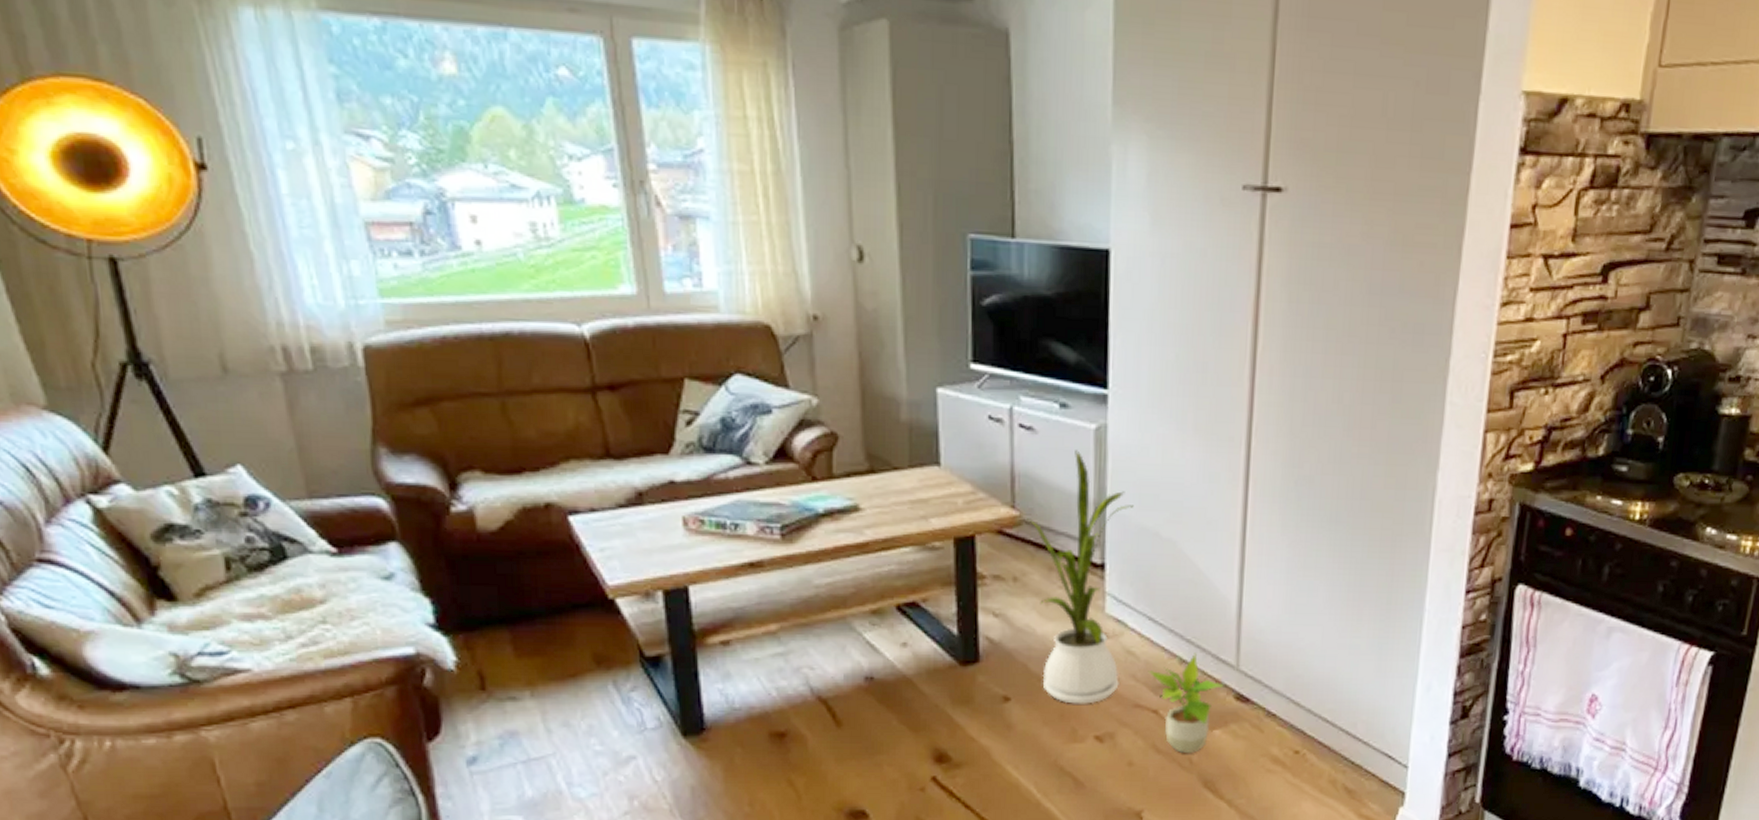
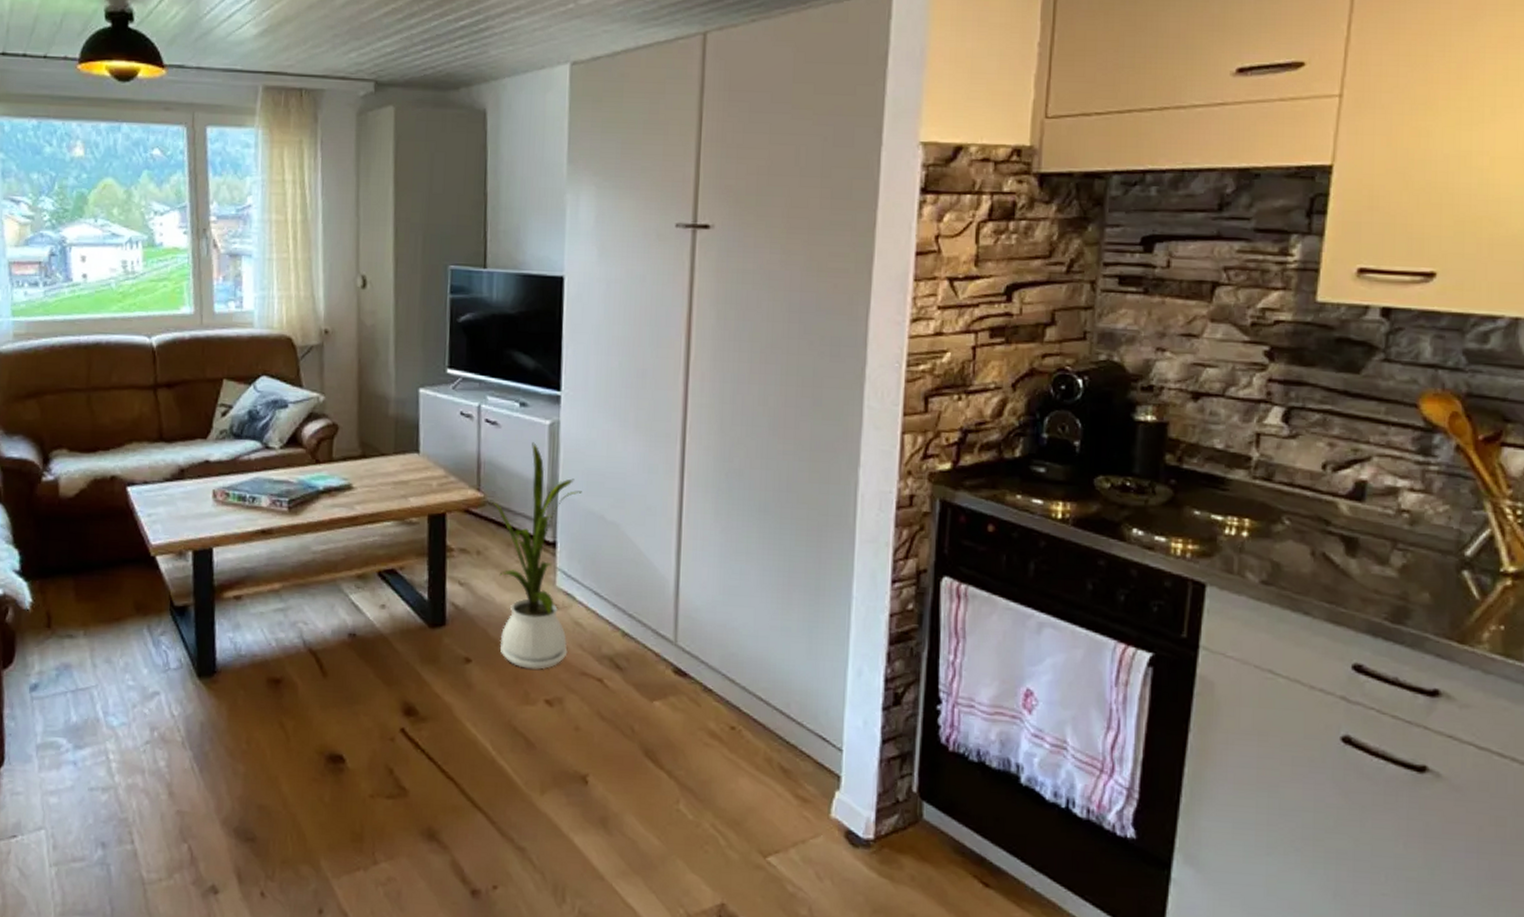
potted plant: present [1148,653,1224,753] -> none [593,627,663,722]

